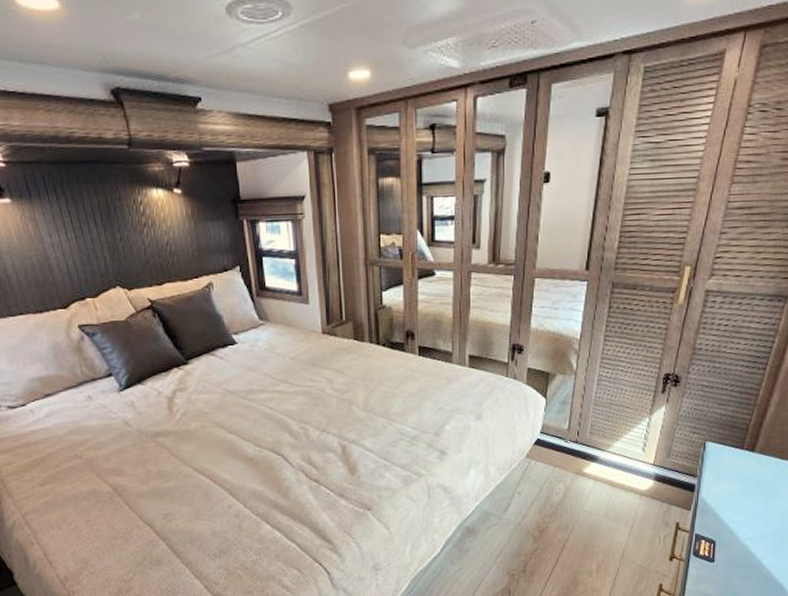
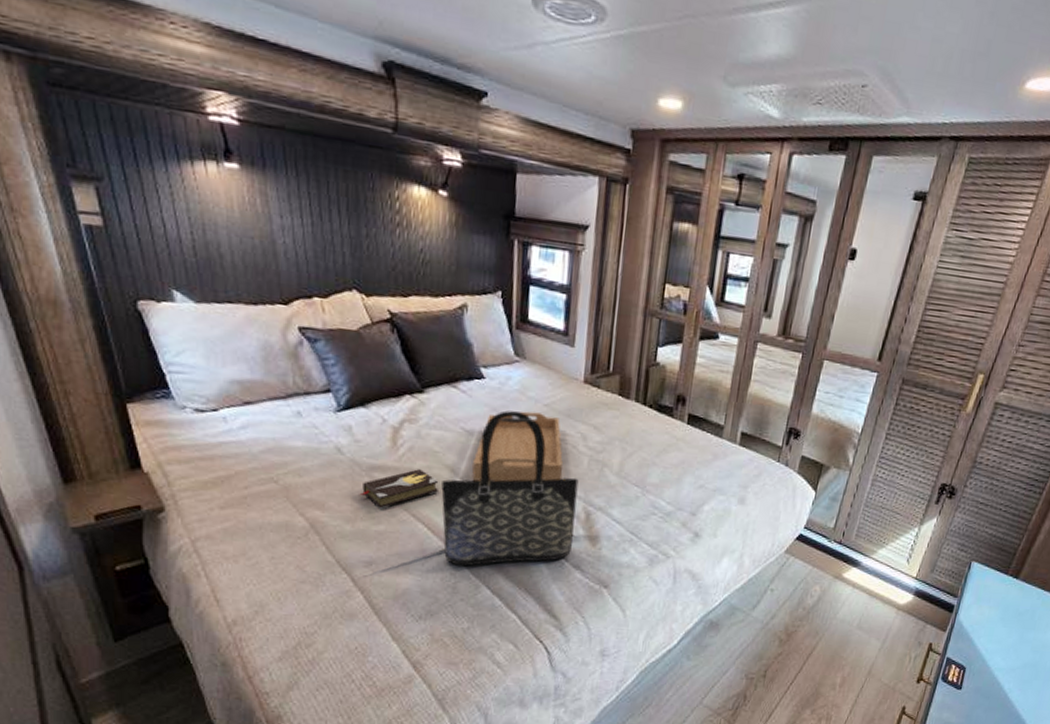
hardback book: none [149,430,213,469] -> present [359,469,439,510]
tote bag: none [215,368,334,508] -> present [441,410,579,567]
serving tray: none [238,366,316,433] -> present [472,411,563,482]

